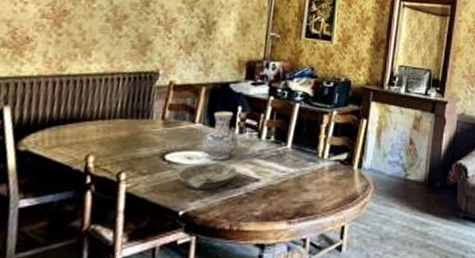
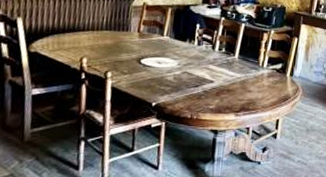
bowl: present [177,162,238,190] -> none [150,67,197,88]
vase: present [201,111,239,161] -> none [168,27,198,66]

